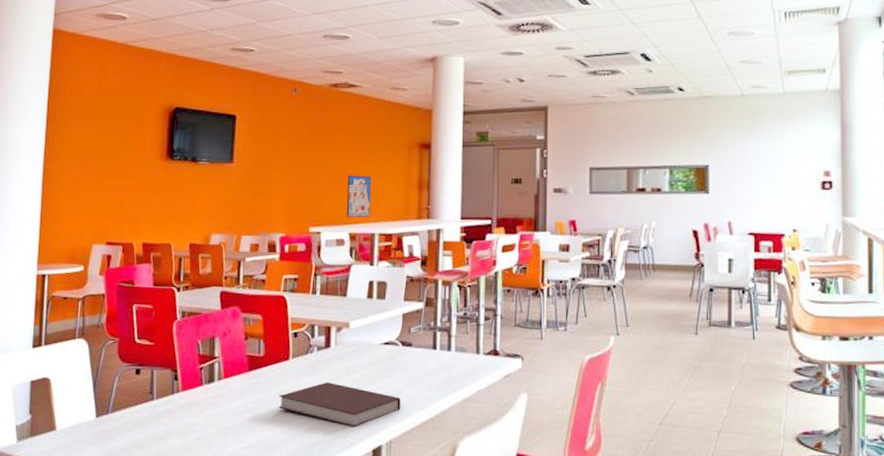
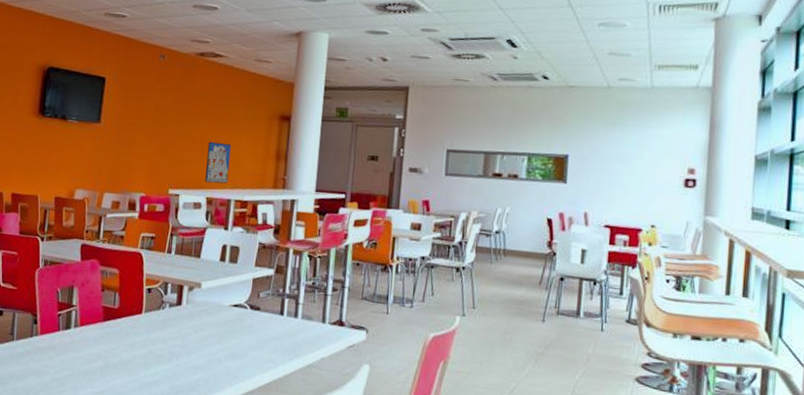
notebook: present [278,382,401,427] -> none [129,338,246,383]

